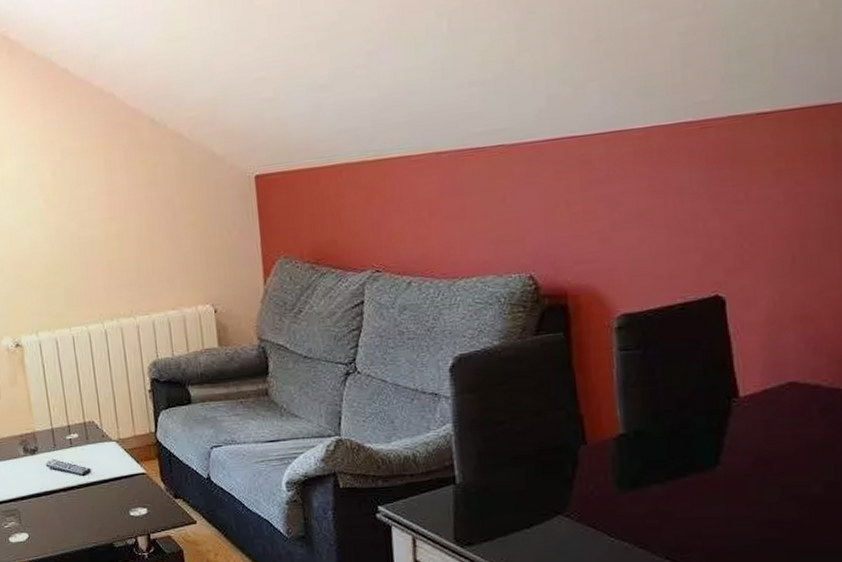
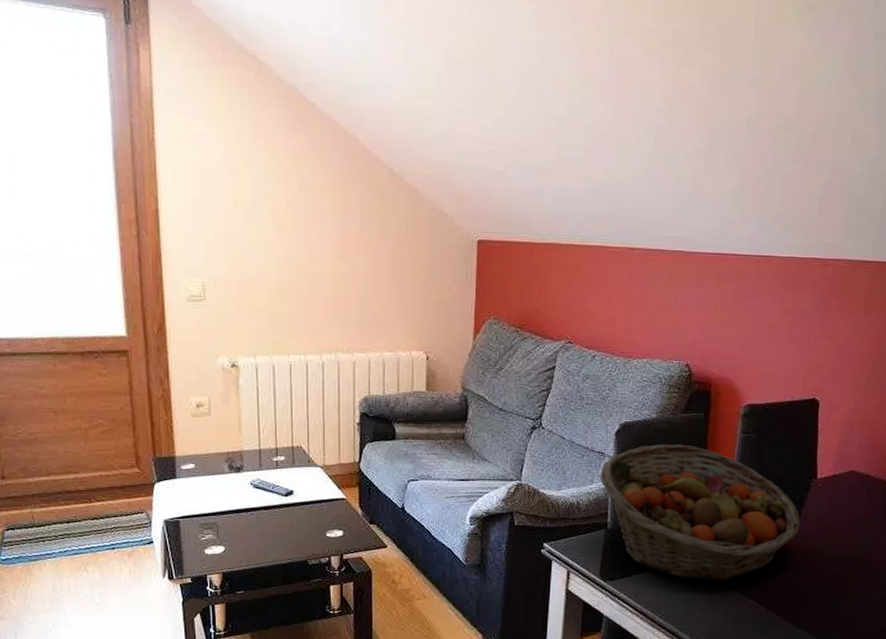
fruit basket: none [437,373,725,540] -> present [600,444,801,581]

